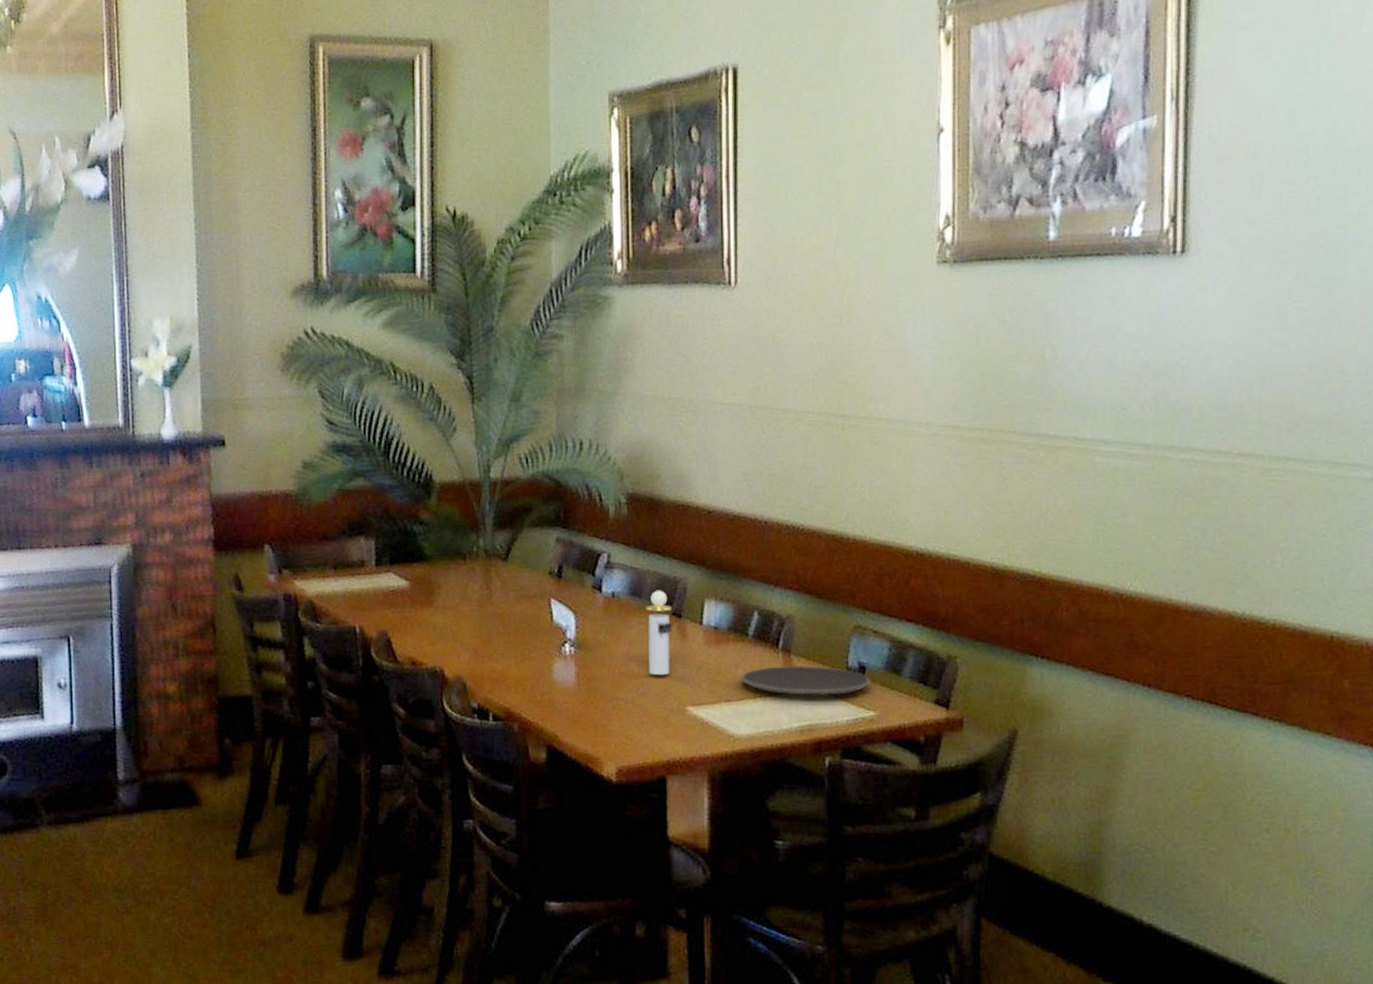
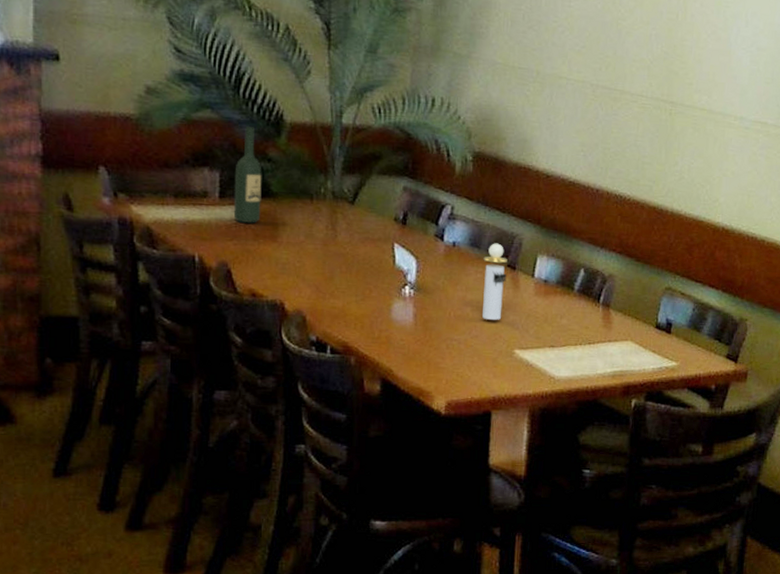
wine bottle: none [389,491,416,589] -> present [233,126,262,223]
plate: present [741,665,871,696] -> none [564,318,676,347]

